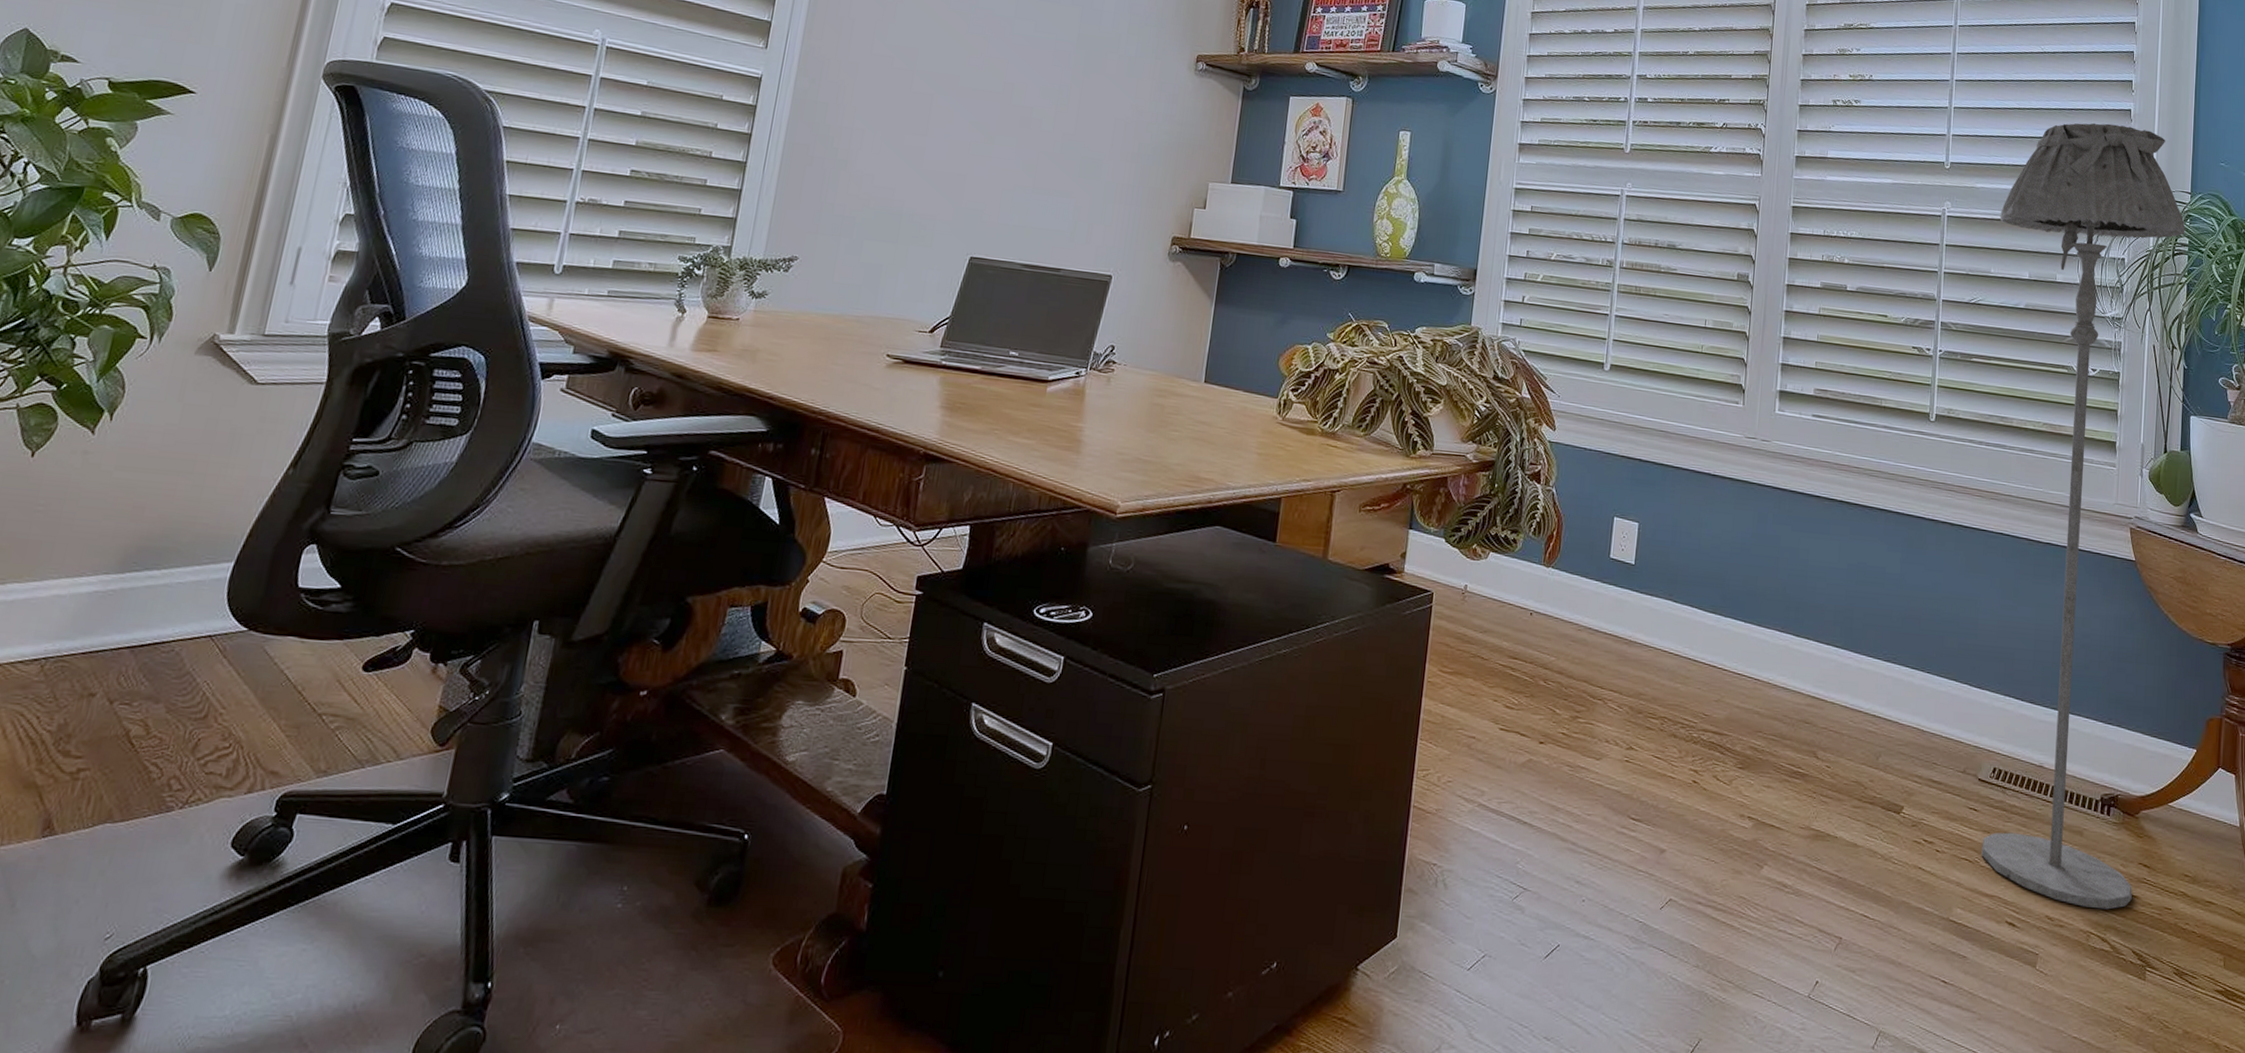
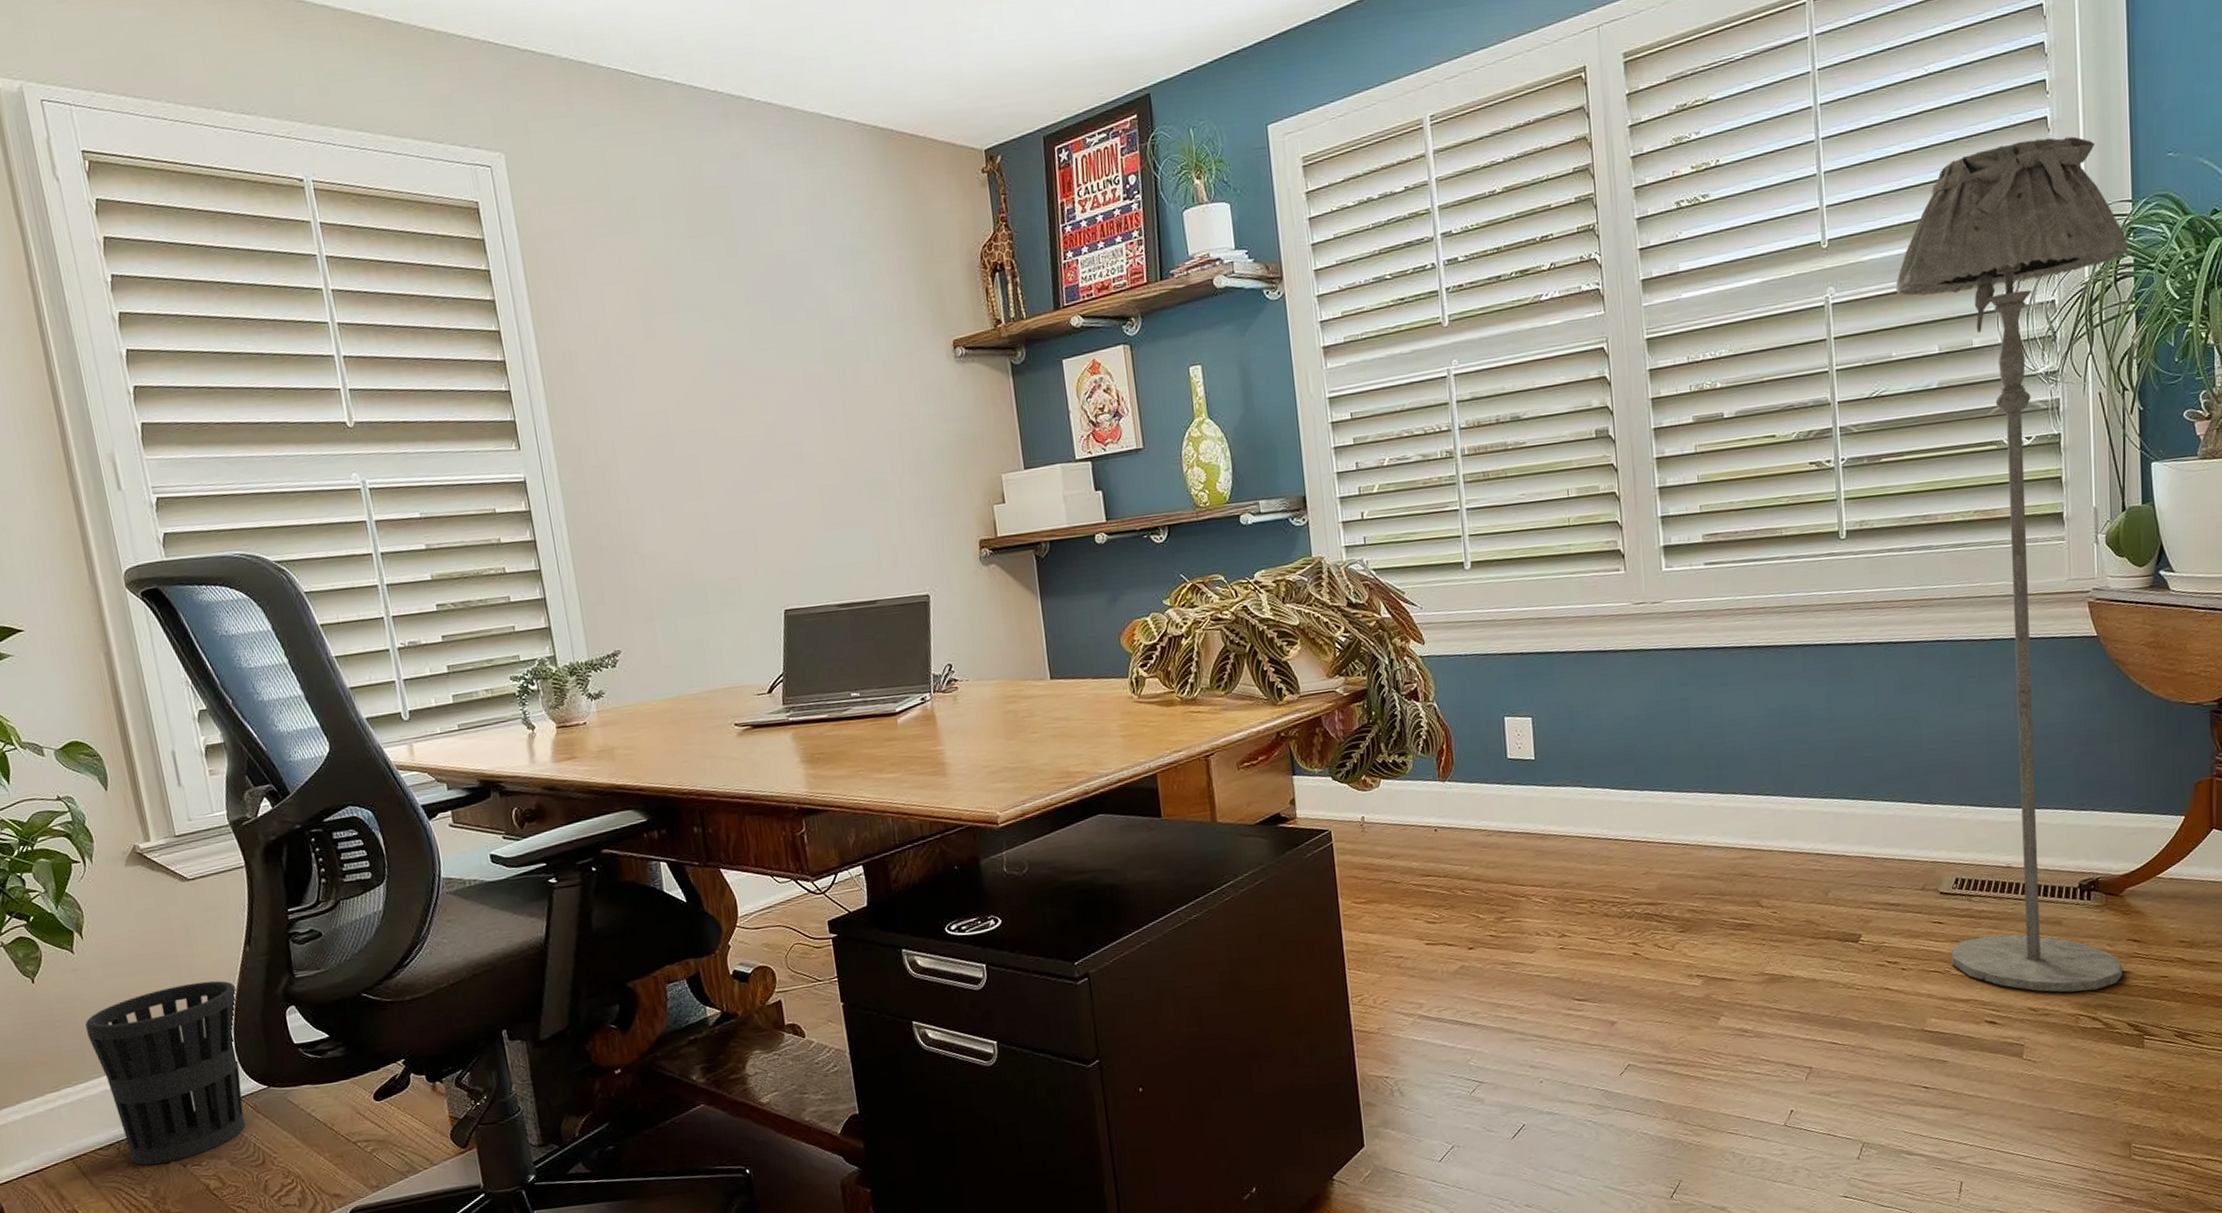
wastebasket: none [52,494,260,695] -> present [85,980,246,1165]

